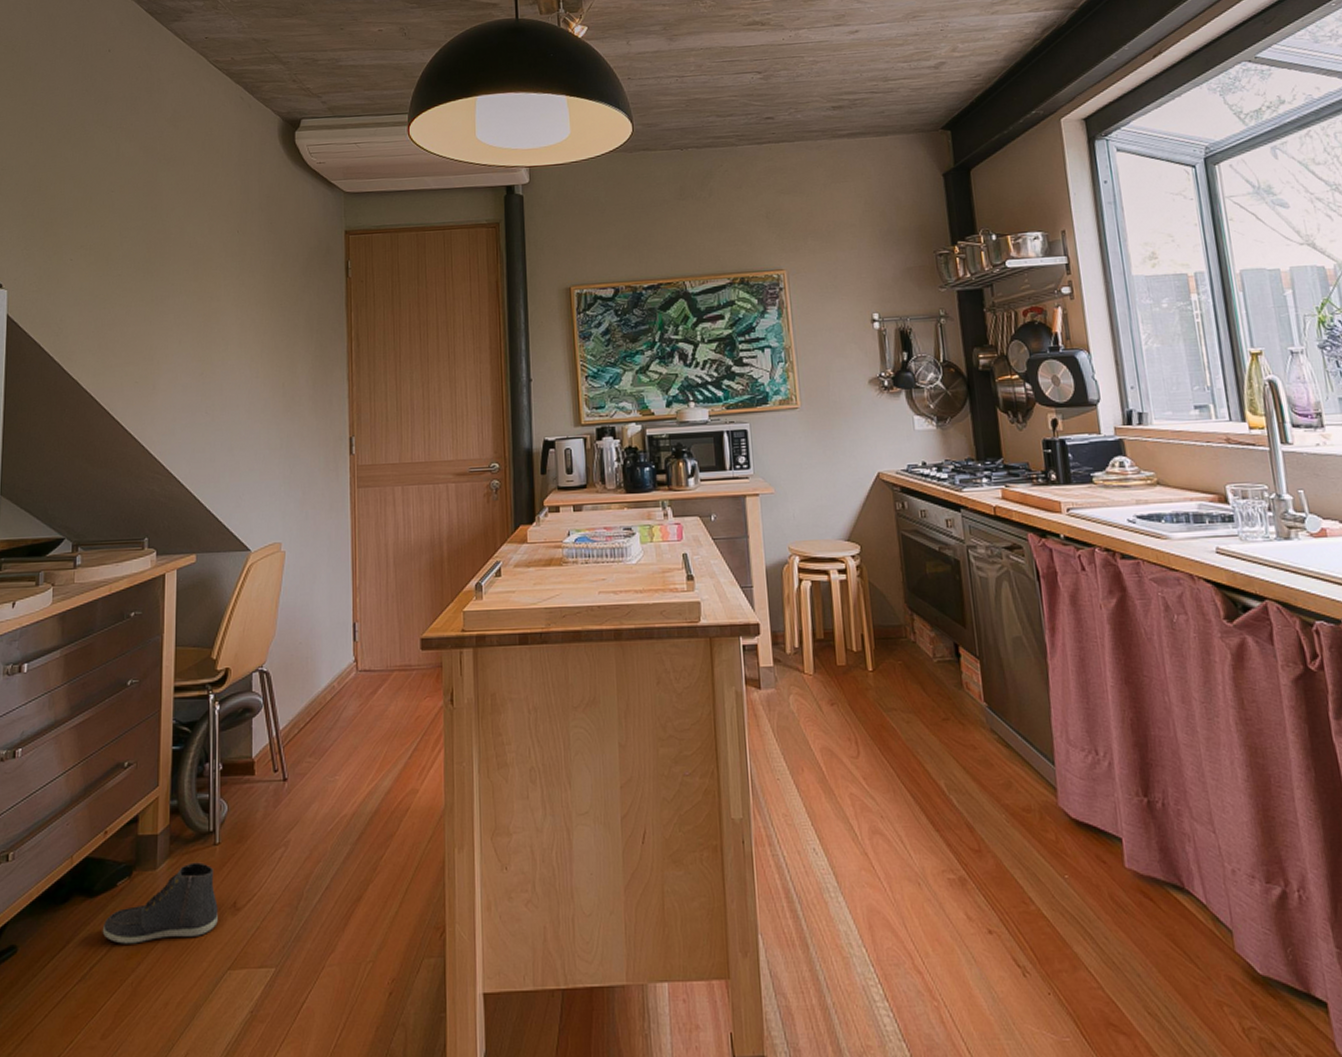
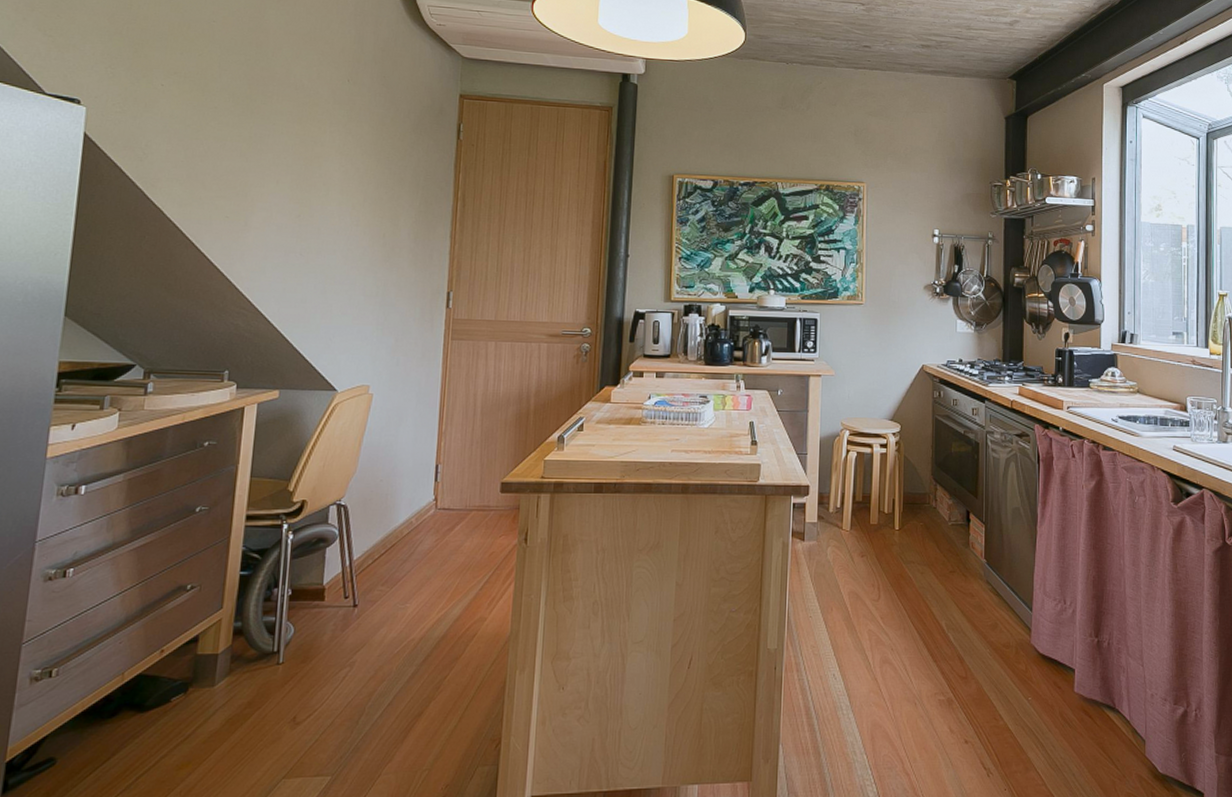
sneaker: present [102,862,218,944] -> none [151,680,277,756]

